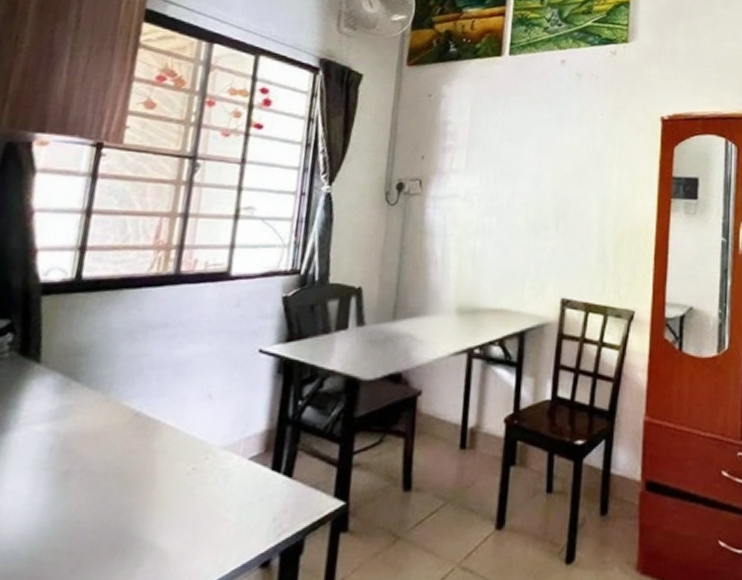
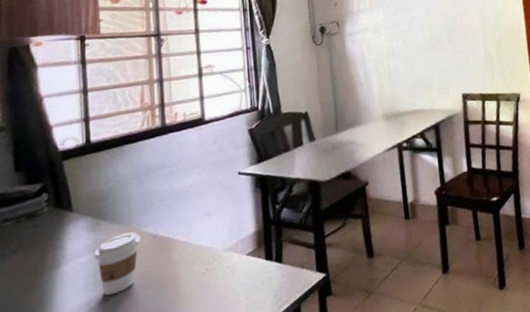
coffee cup: none [53,403,119,481] -> present [94,232,141,296]

